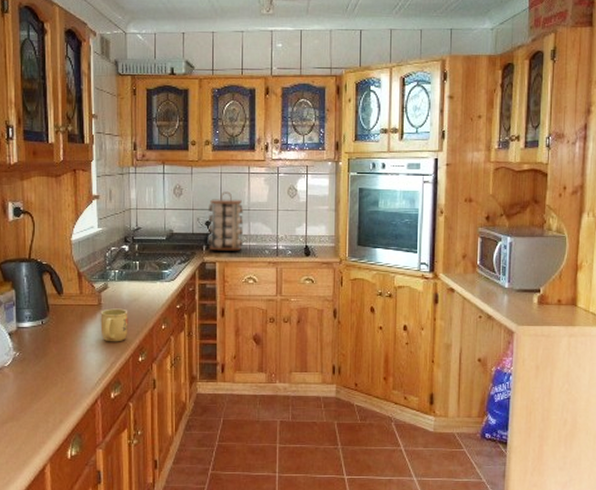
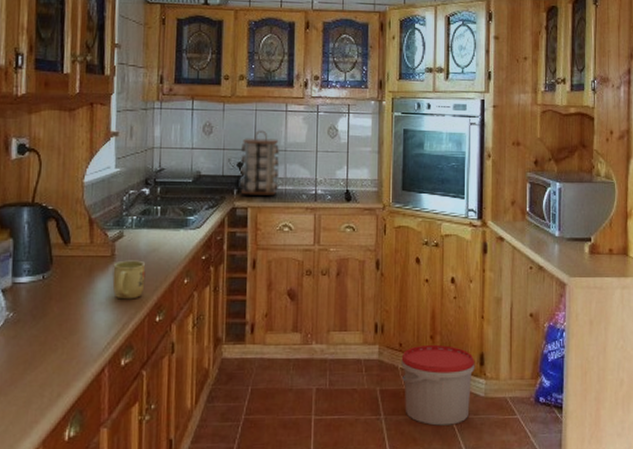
bucket: none [357,386,425,456] -> present [401,345,475,426]

